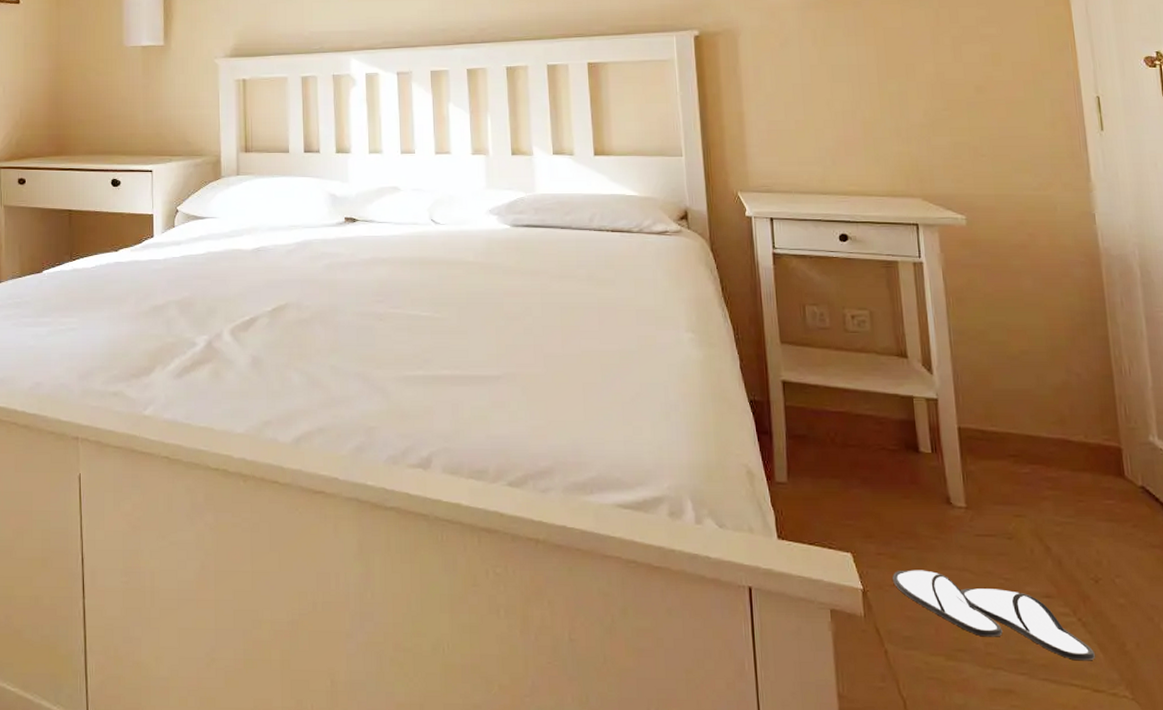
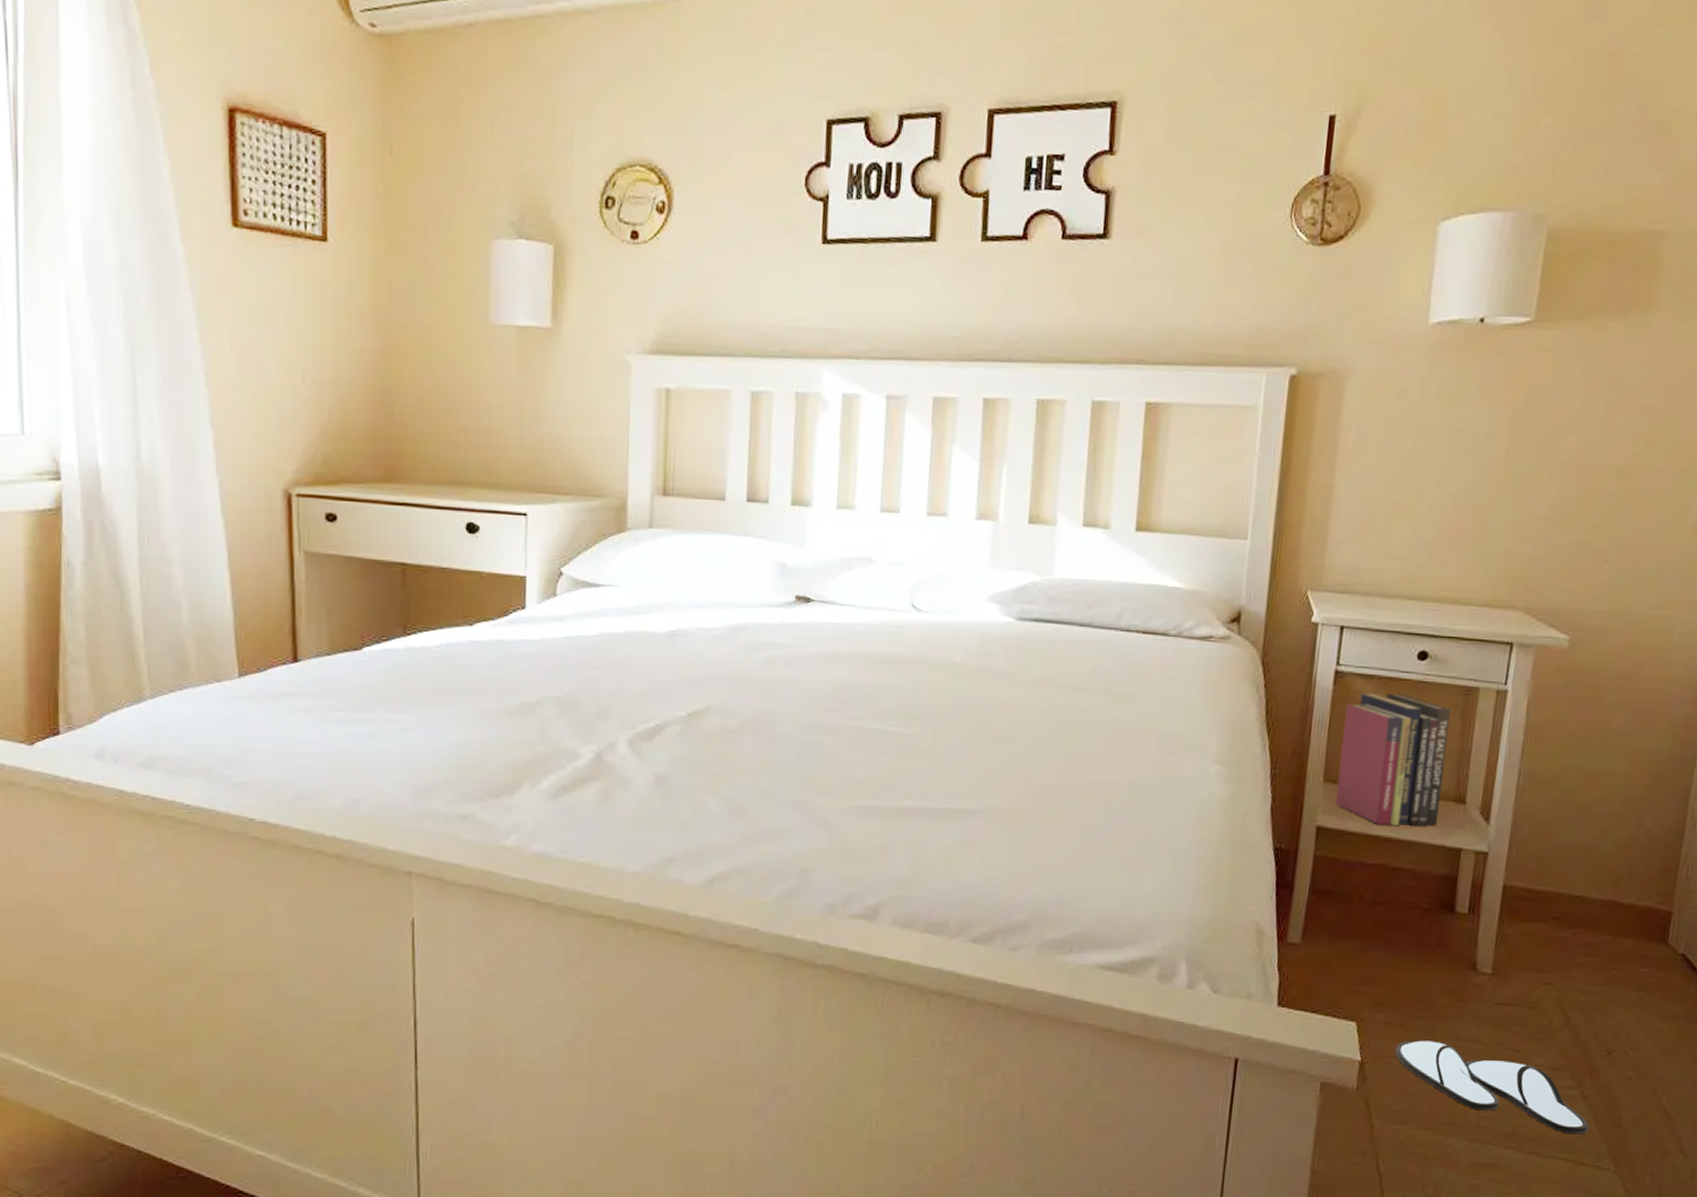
books: none [787,269,887,379] -> present [1335,693,1452,827]

